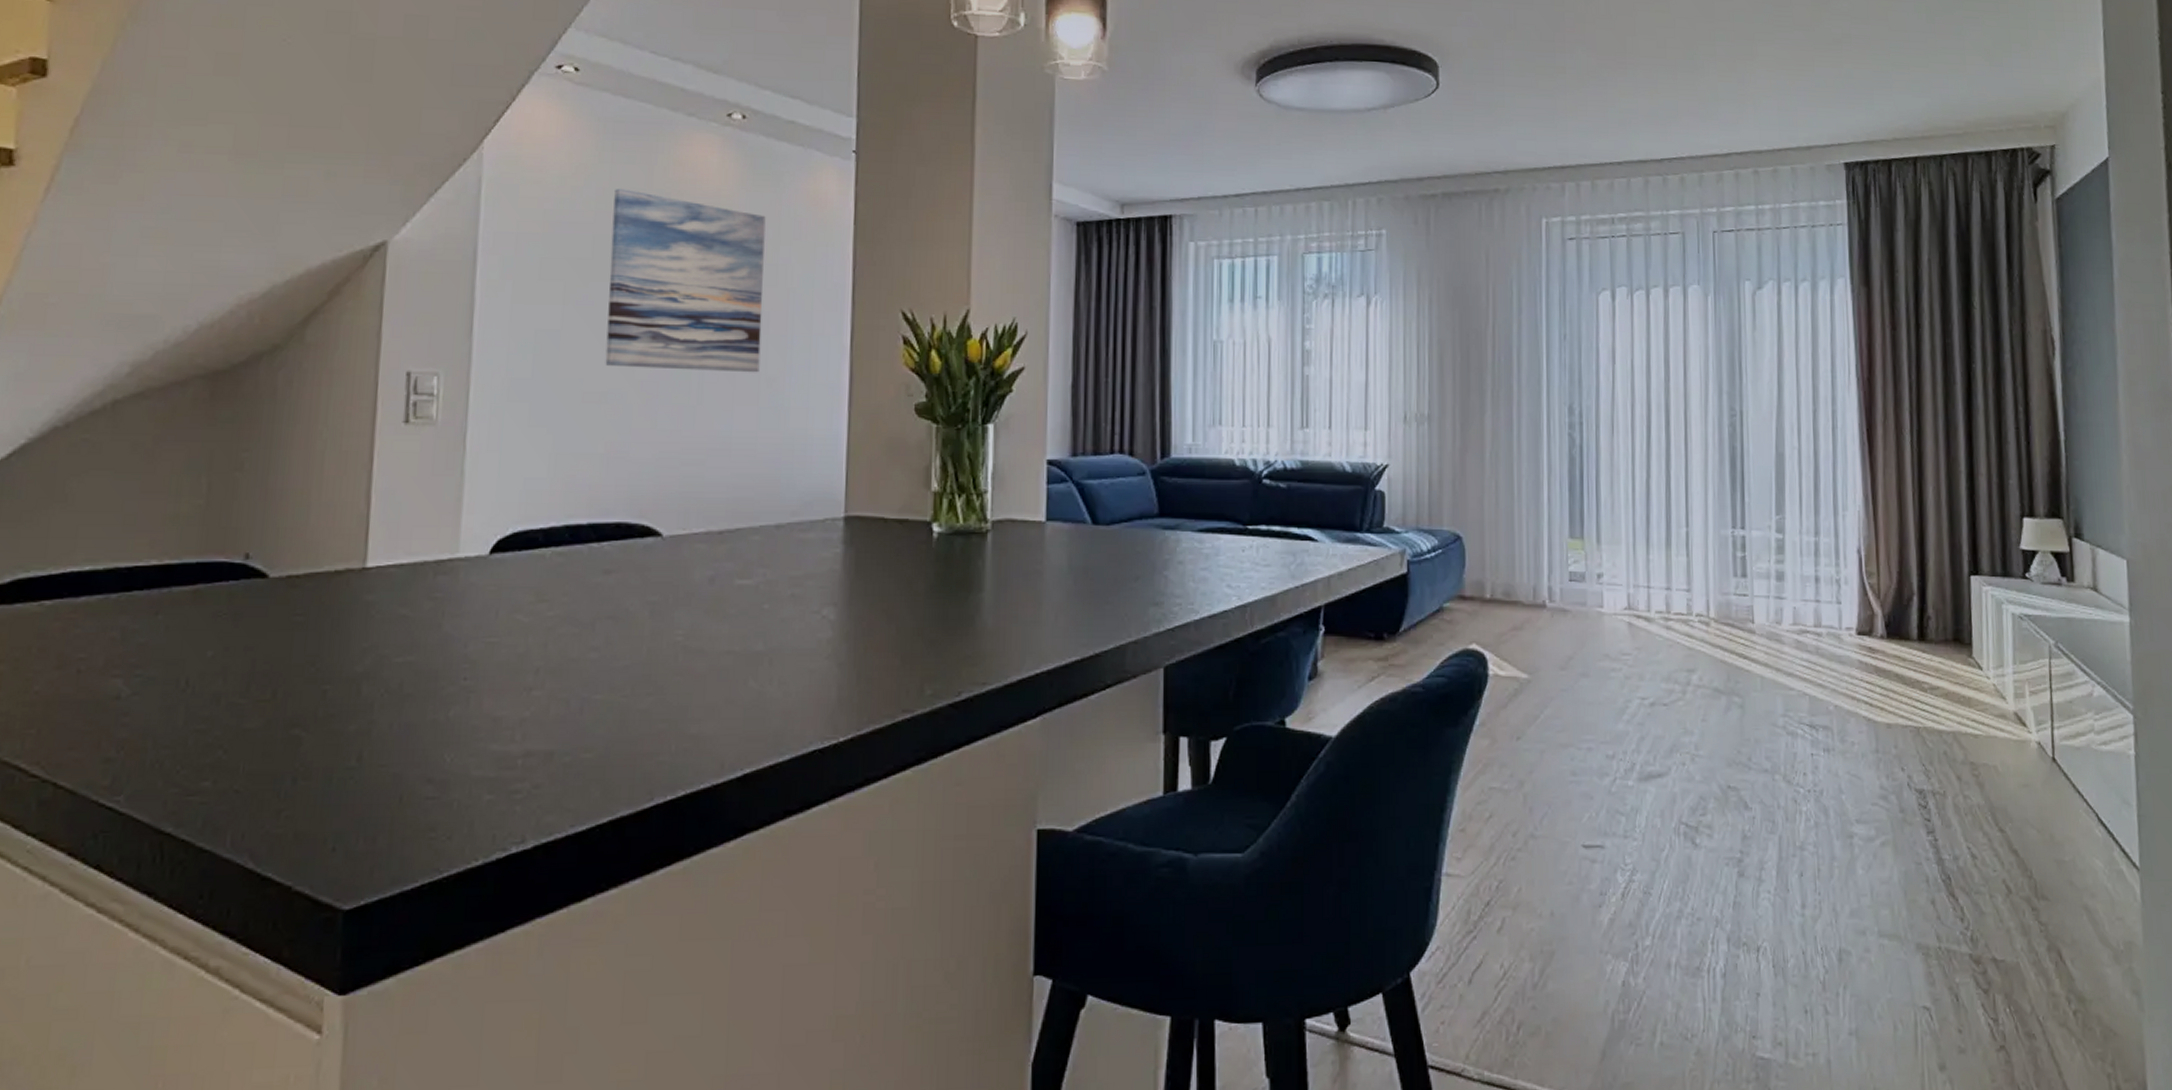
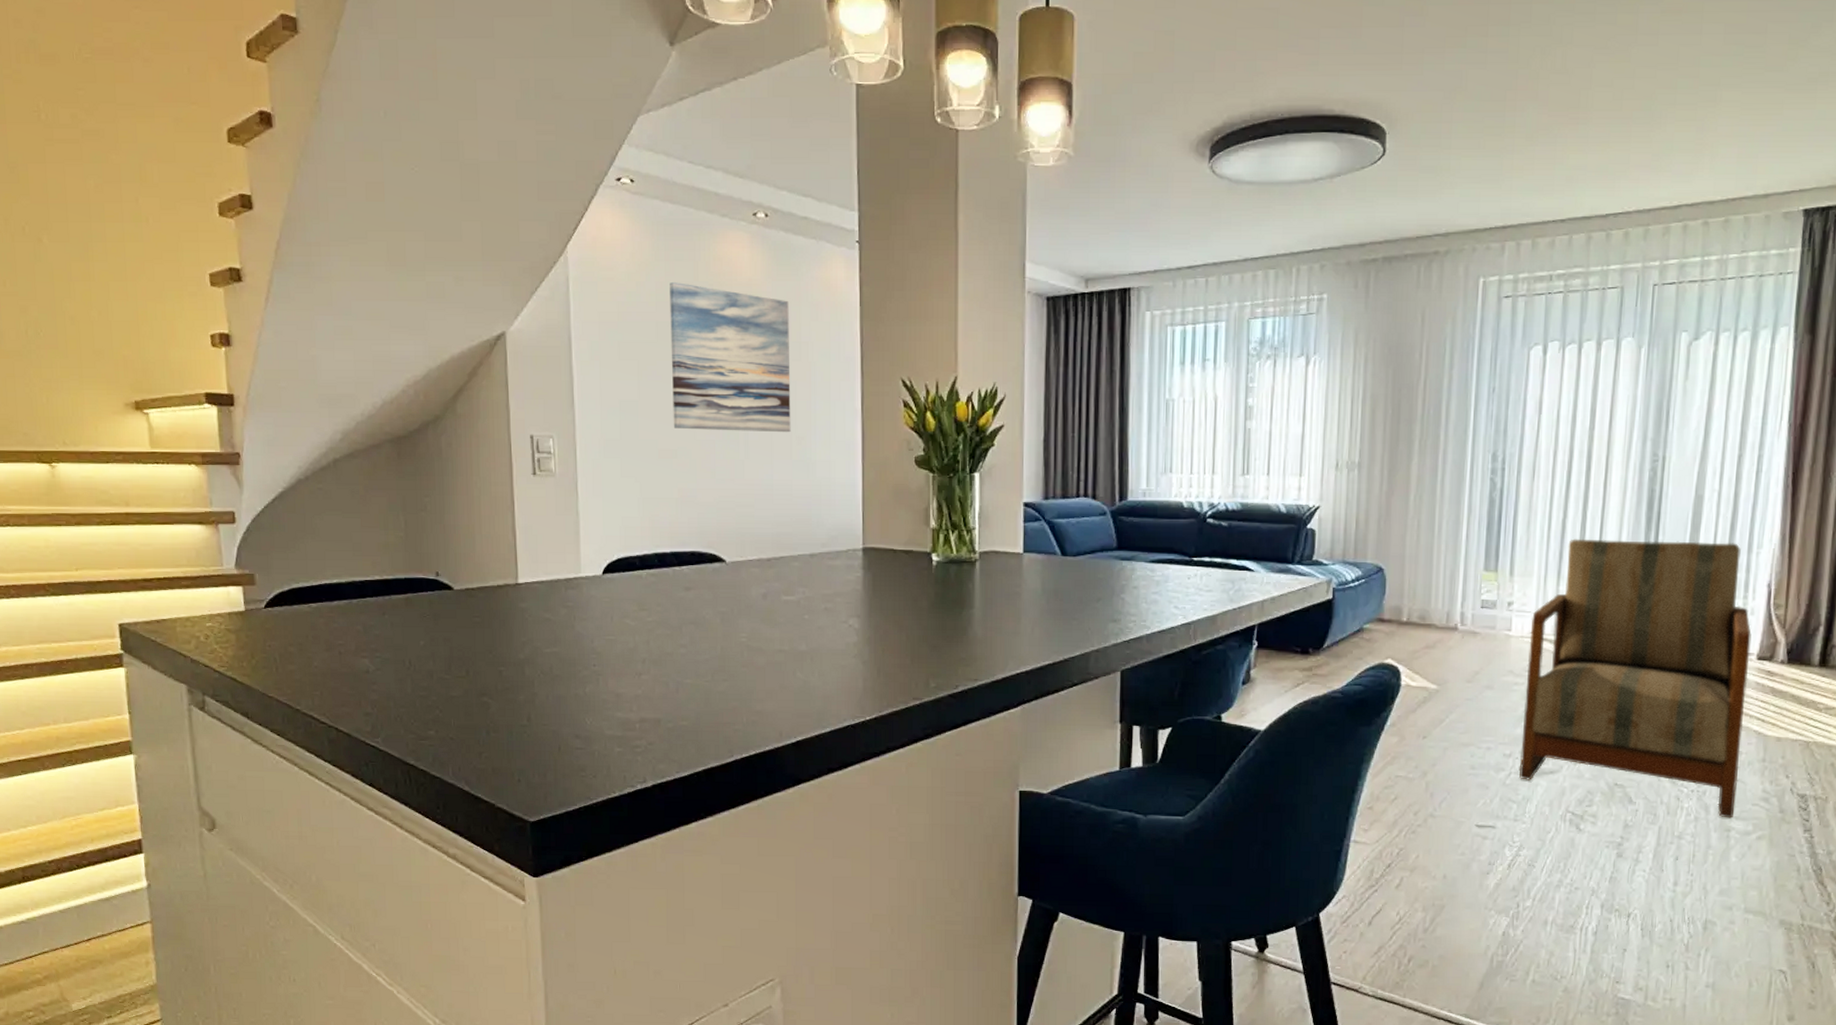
armchair: none [1623,501,1855,822] -> present [1519,539,1752,818]

